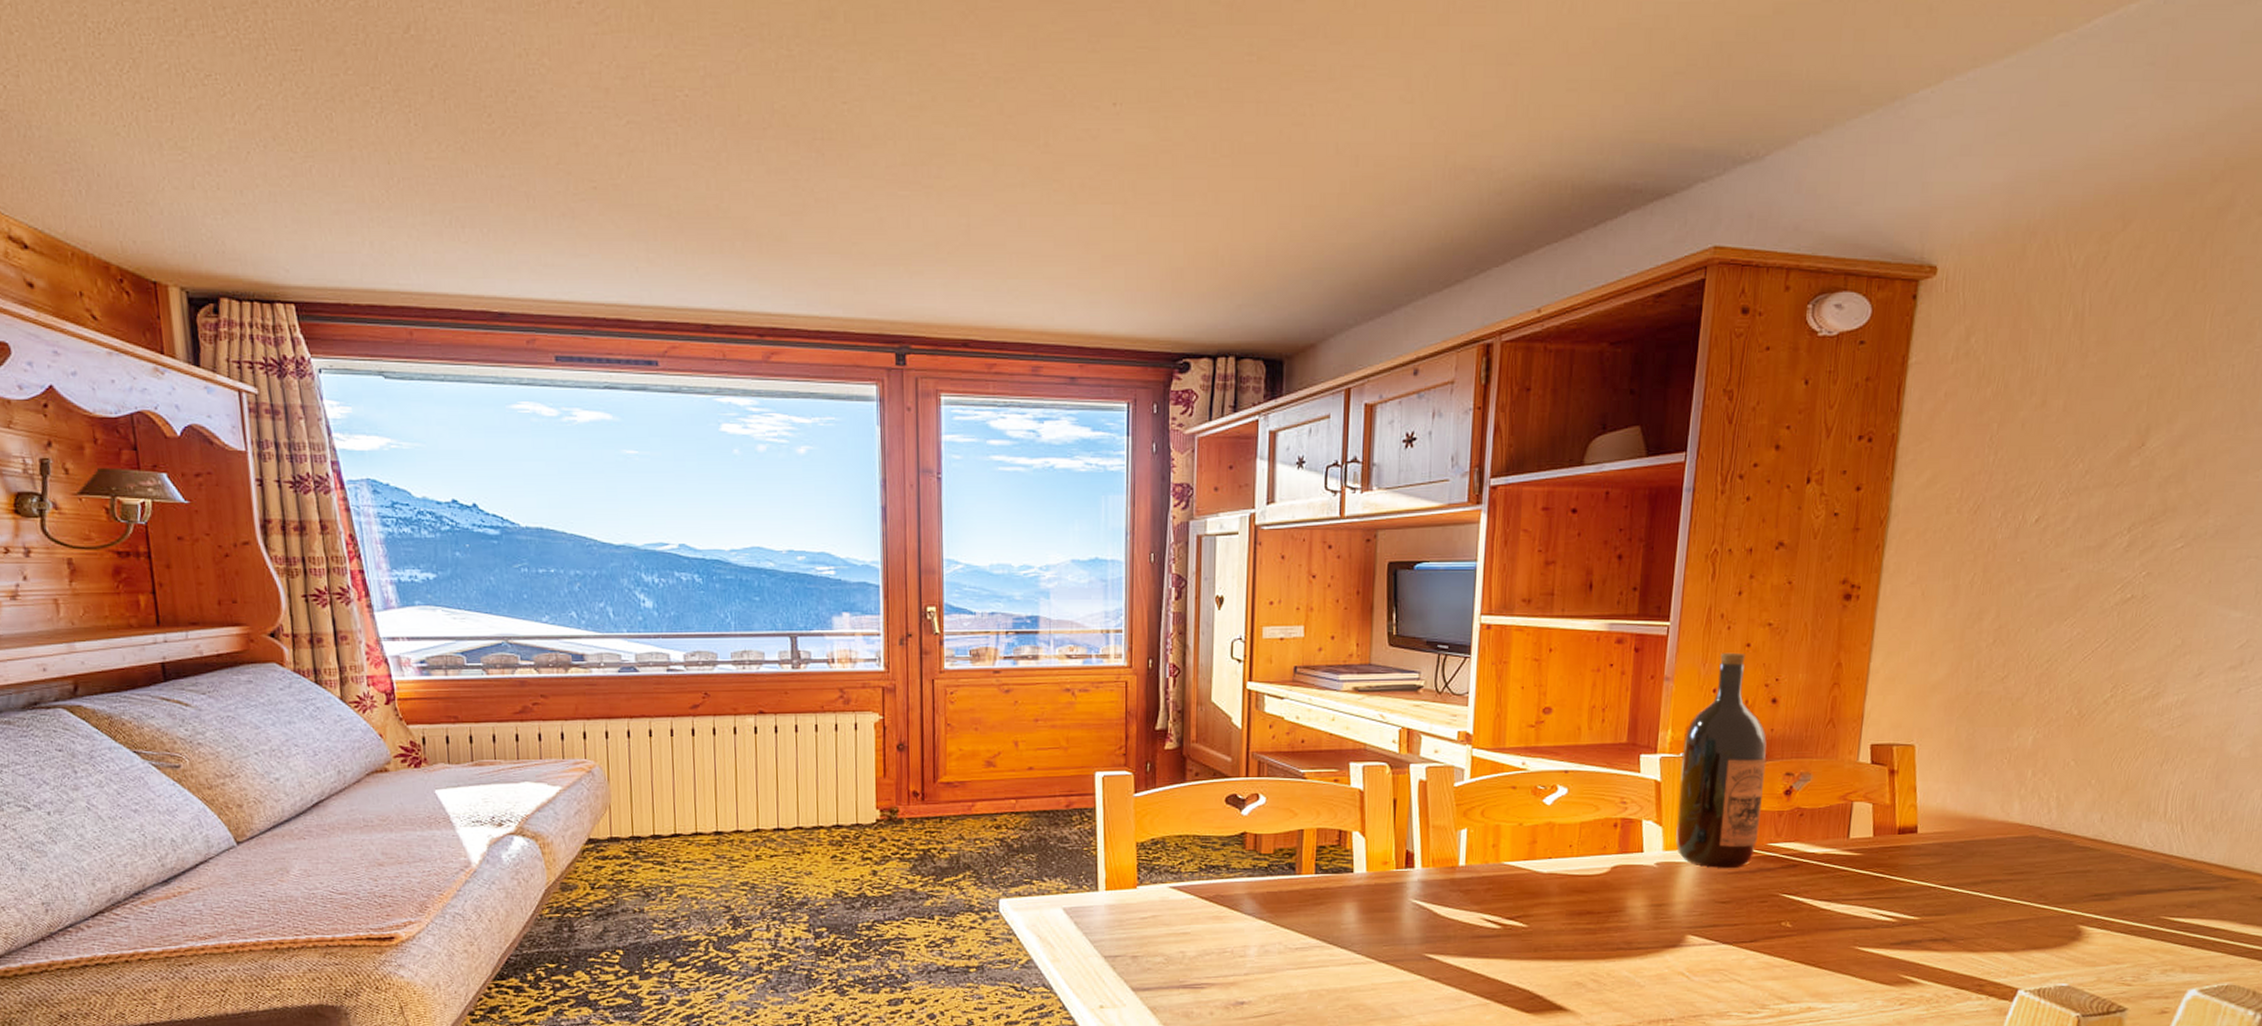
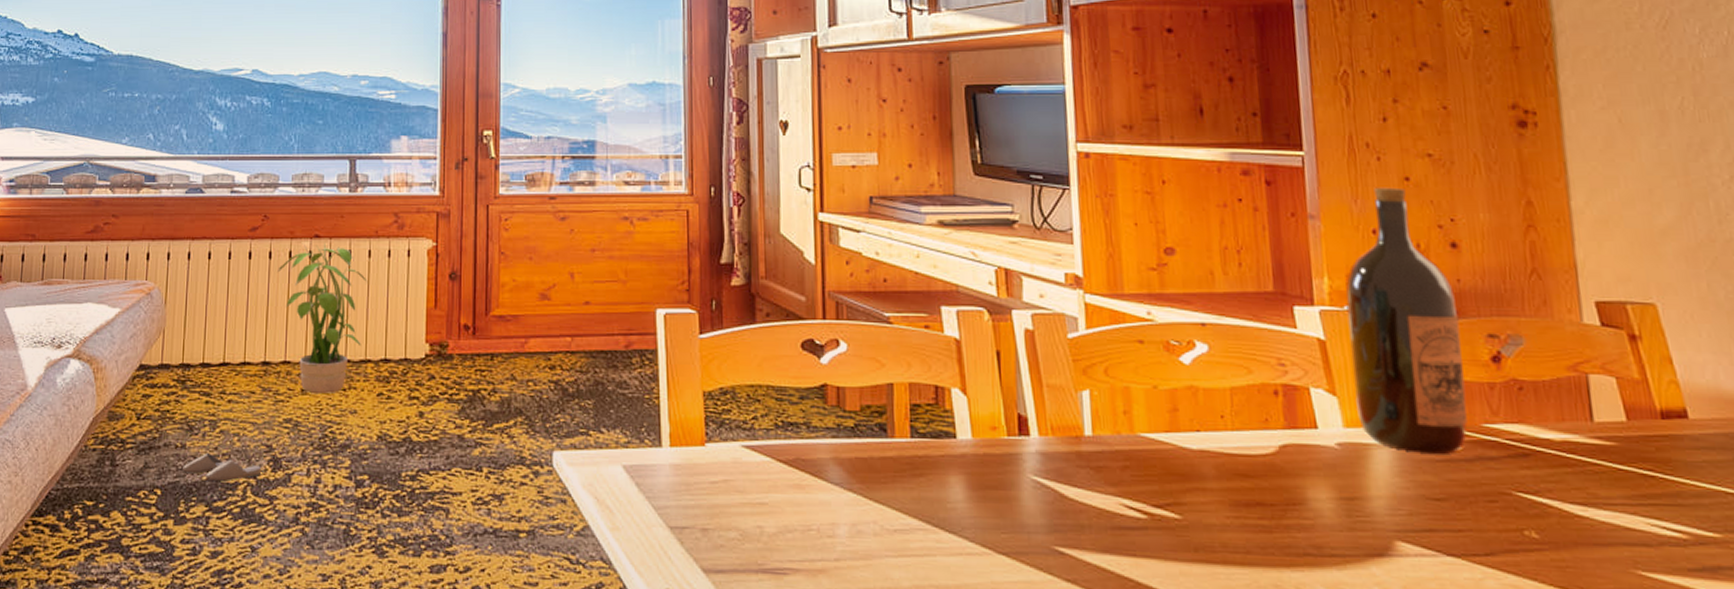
slippers: none [642,916,722,940] -> present [181,453,262,481]
potted plant: none [723,719,816,859] -> present [278,244,368,395]

